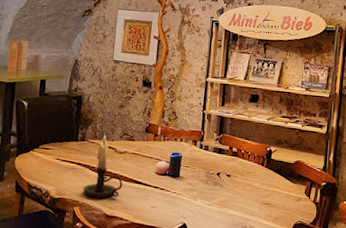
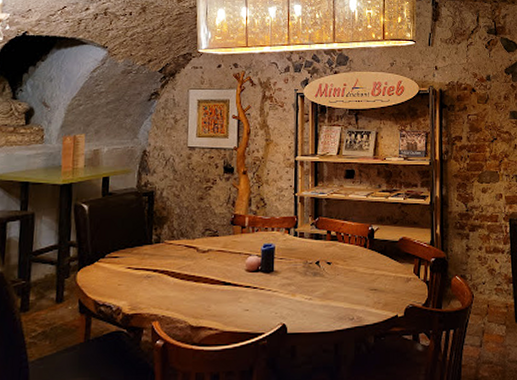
candle holder: present [83,134,123,198] -> none [162,232,209,308]

